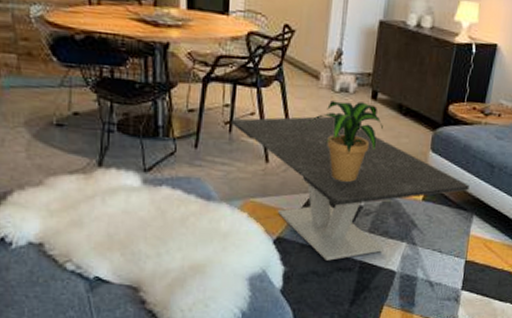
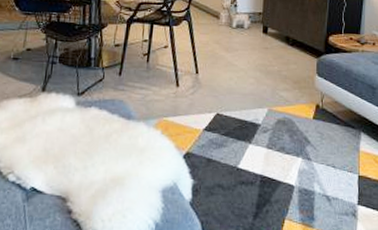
coffee table: present [231,116,470,261] -> none [149,47,354,175]
potted plant: present [306,100,383,182] -> none [209,35,274,103]

